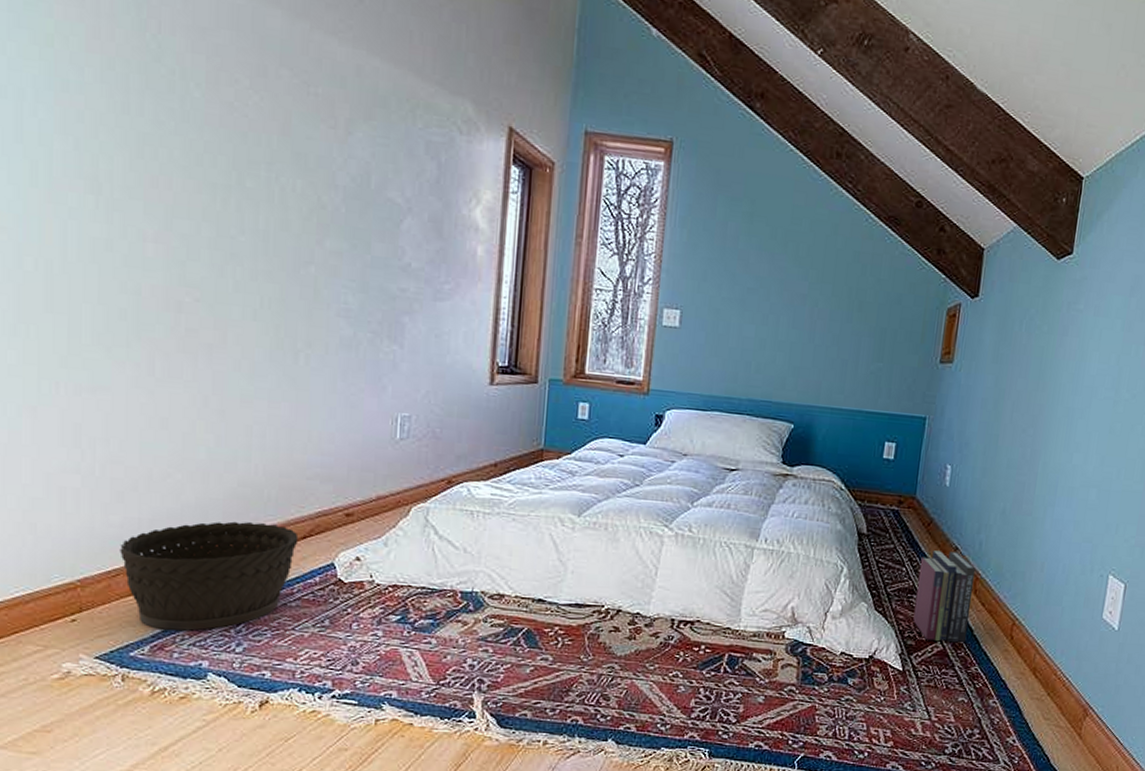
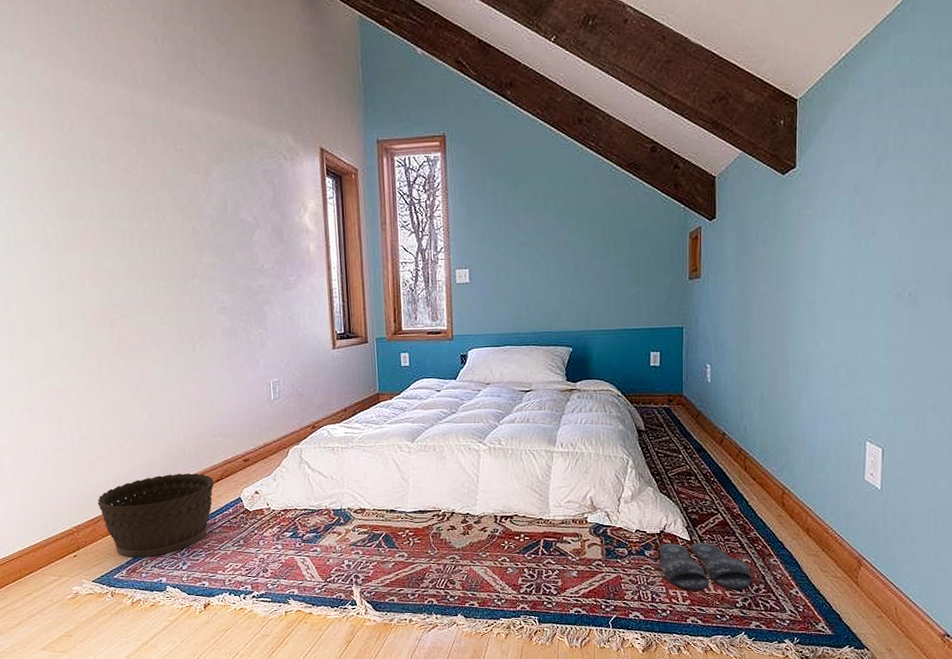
slippers: none [861,672,967,734] -> present [657,543,752,591]
books: present [913,550,976,643] -> none [694,437,744,514]

